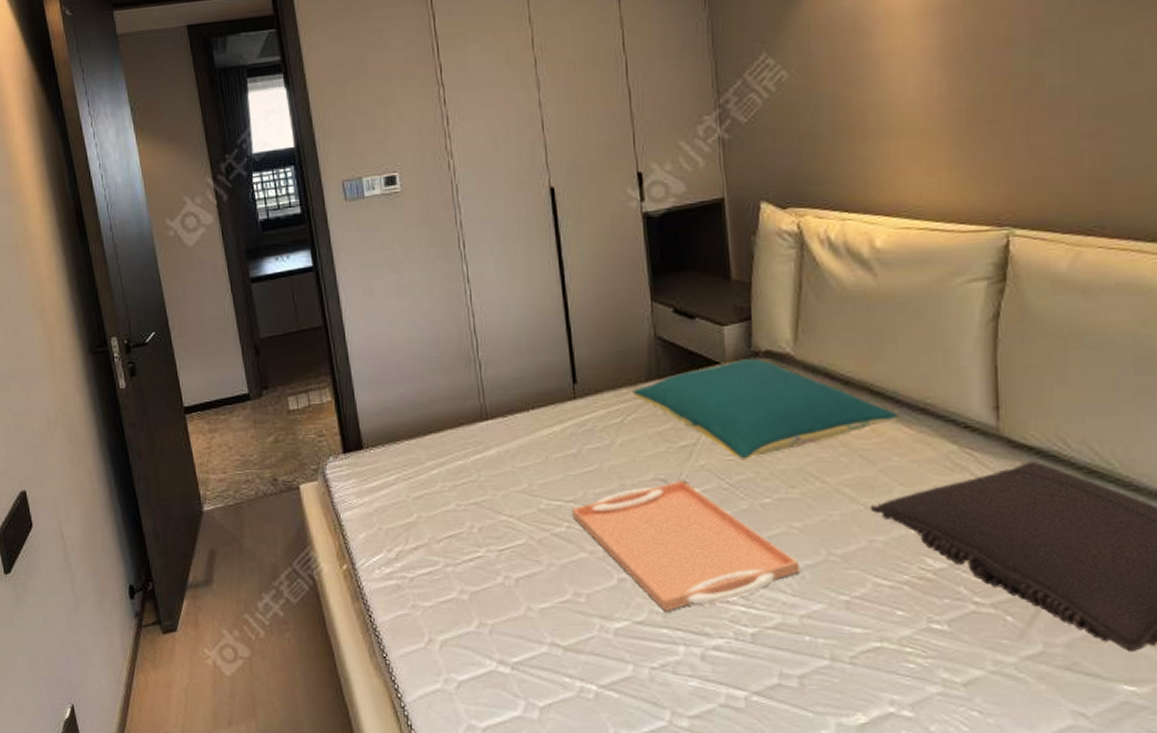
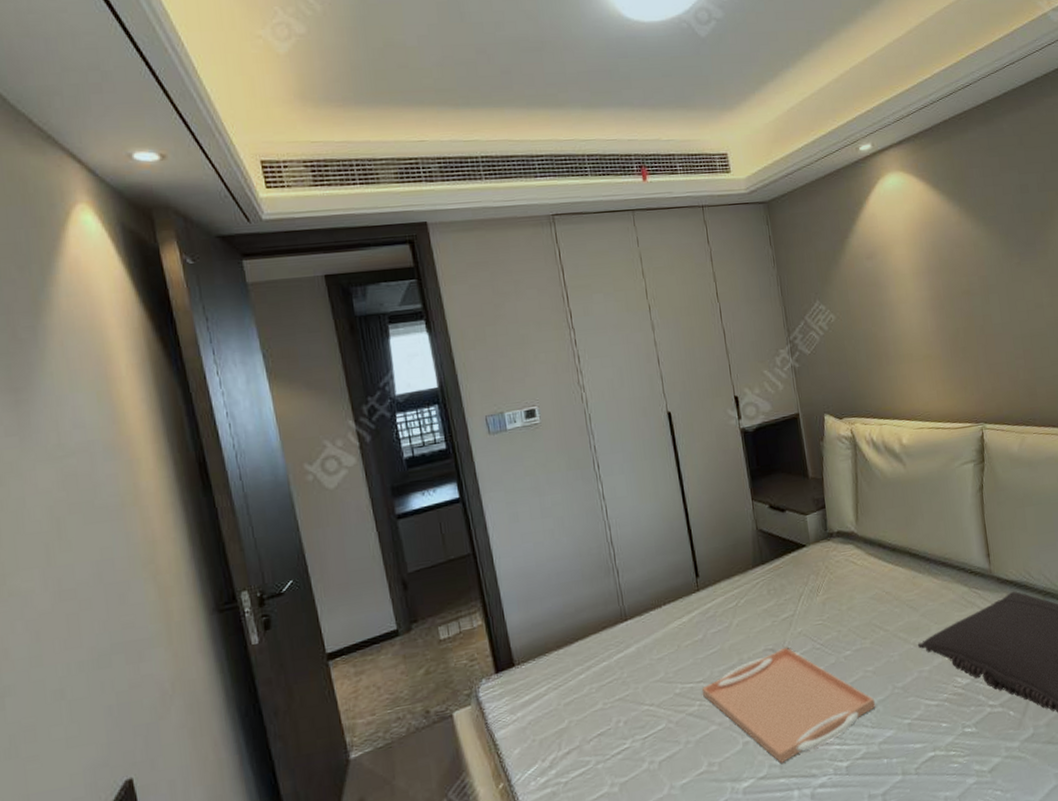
pillow: present [632,359,899,461] -> none [743,538,930,623]

